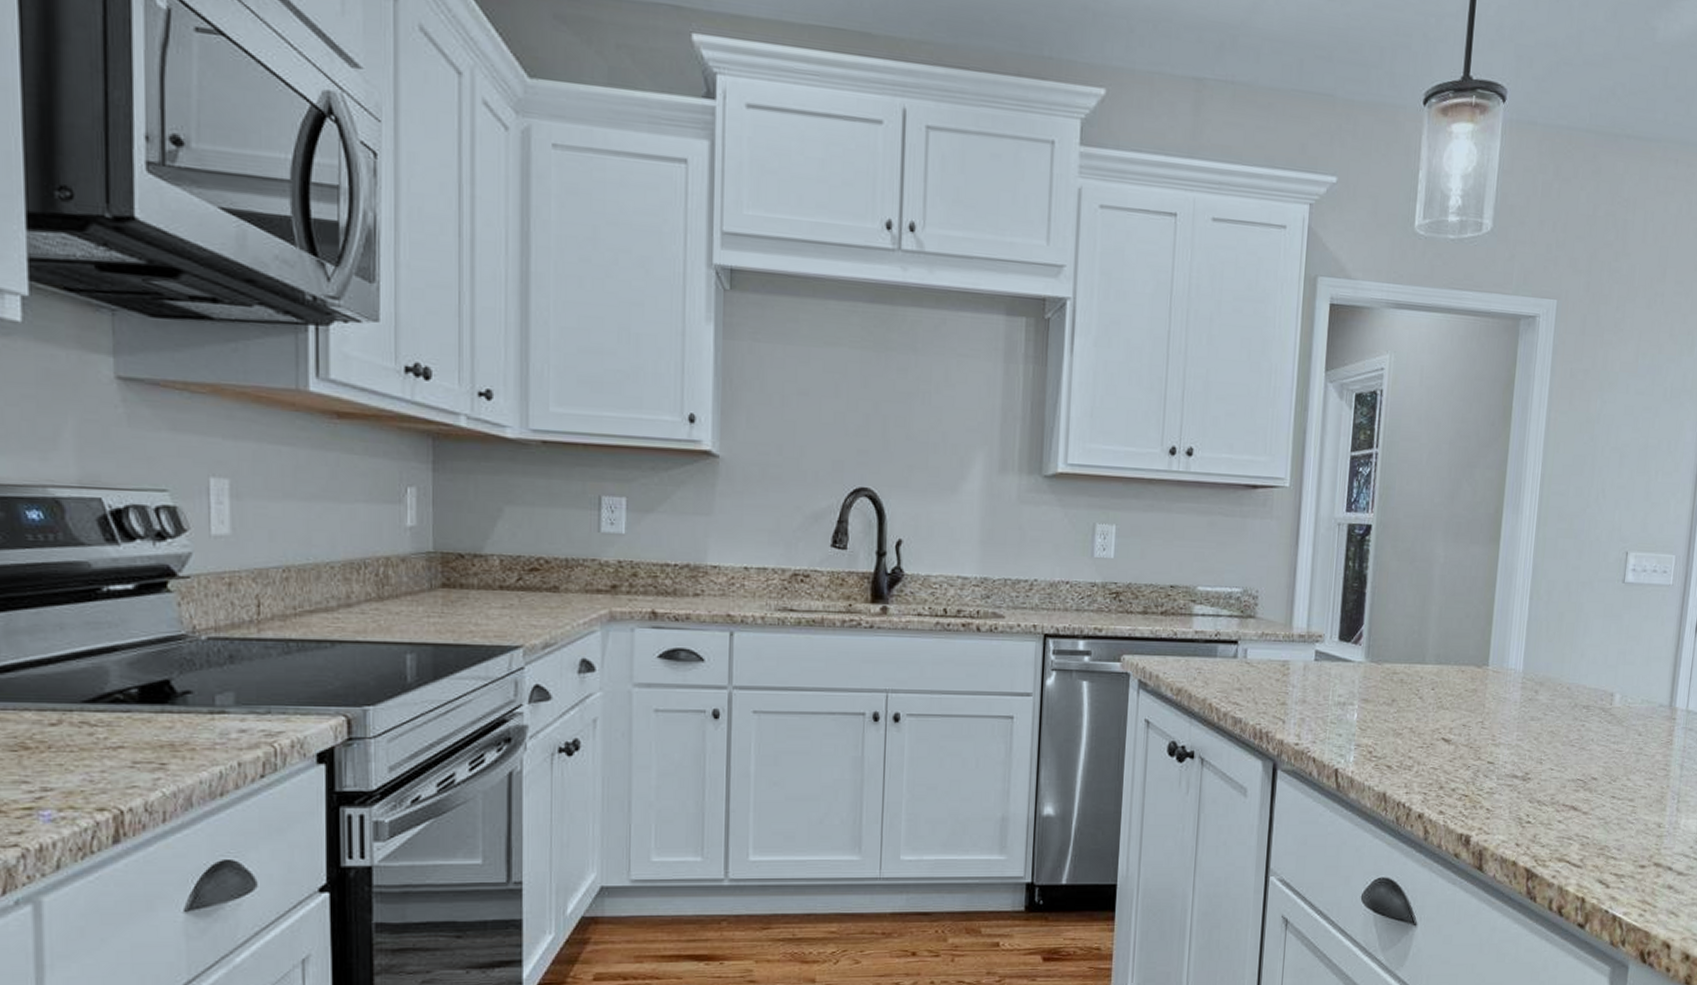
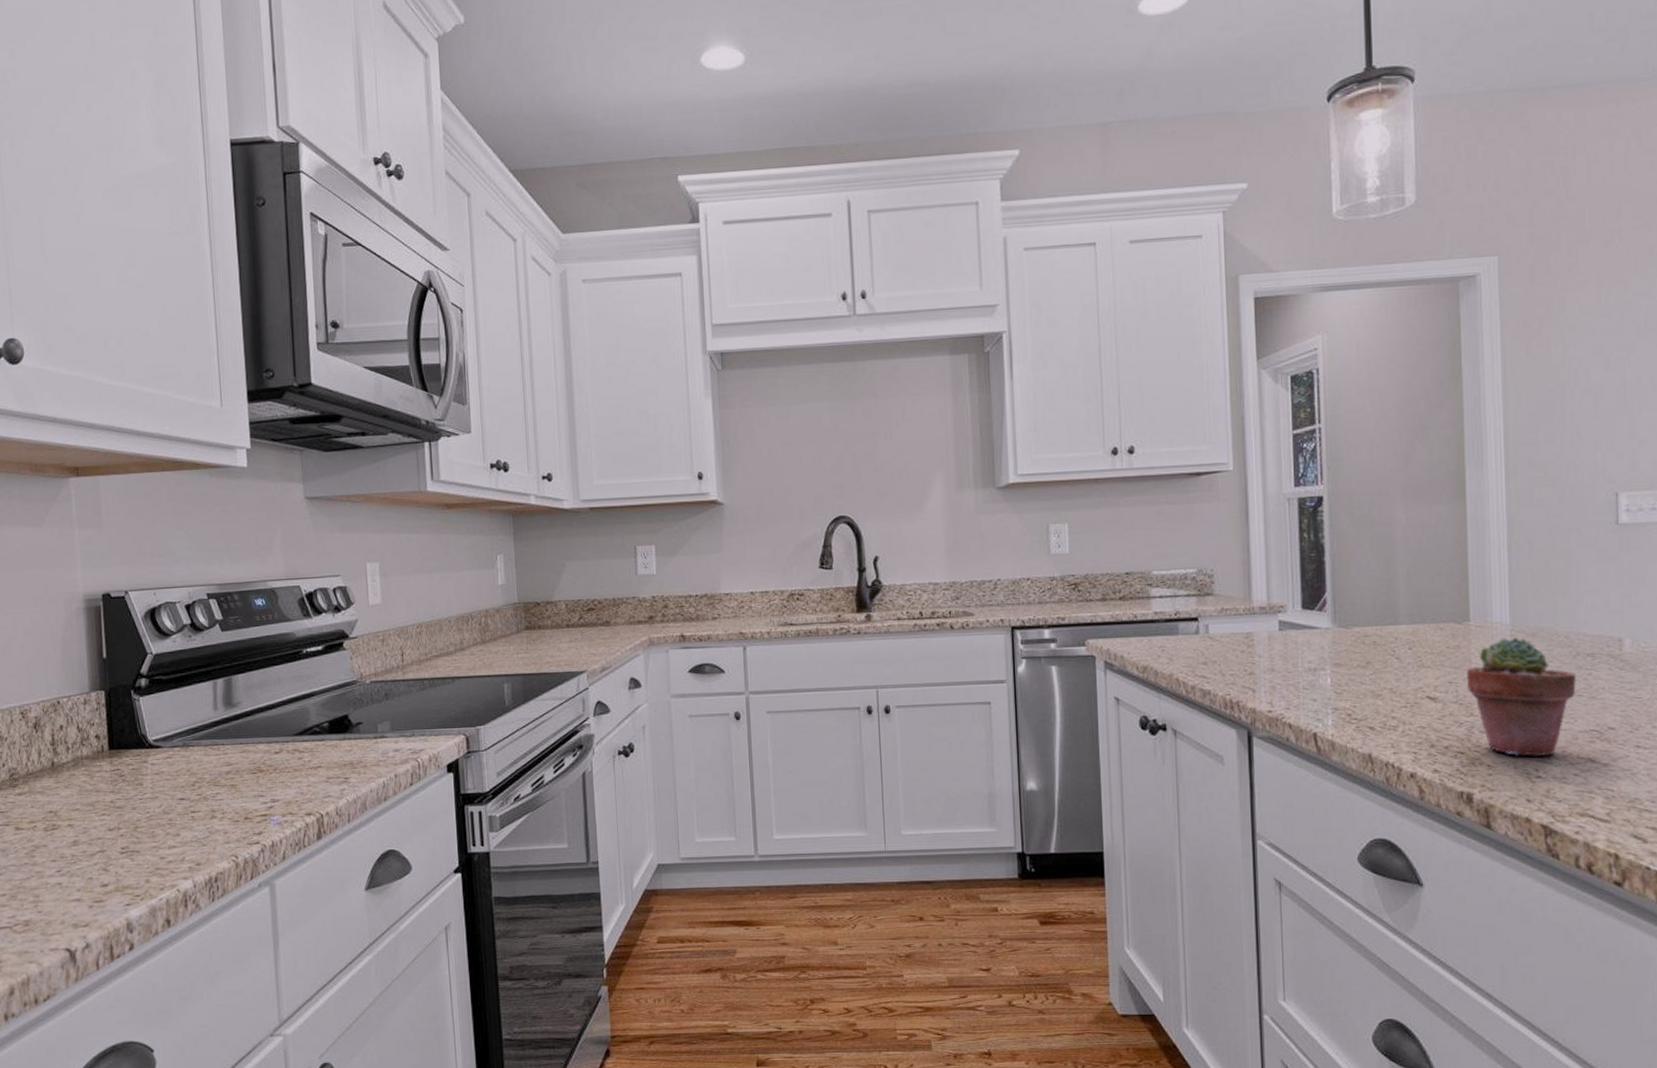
potted succulent: none [1478,685,1572,802] -> present [1467,637,1576,756]

